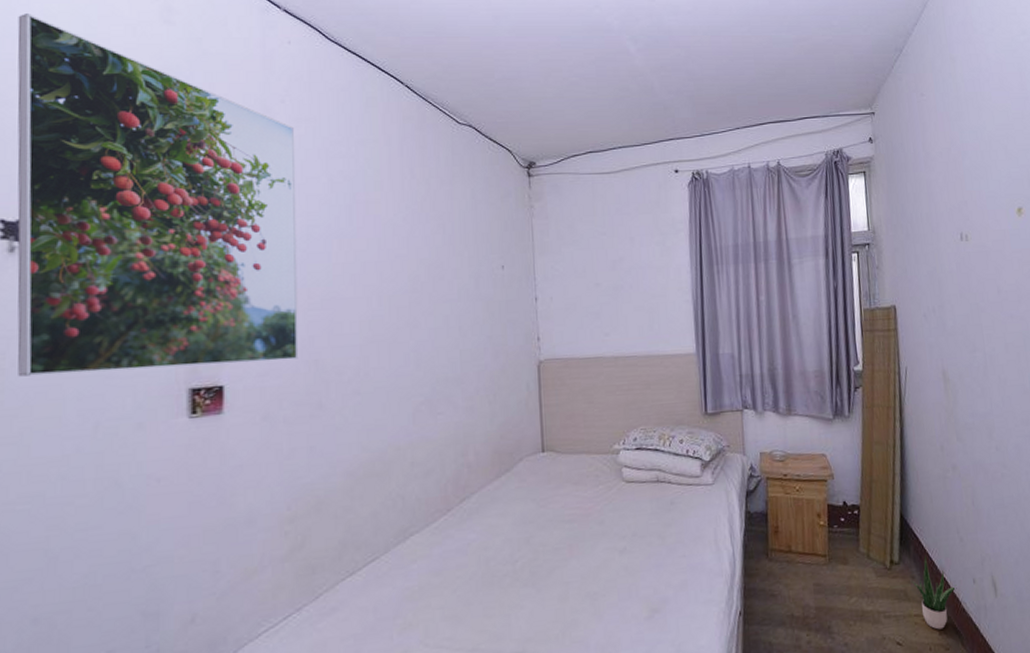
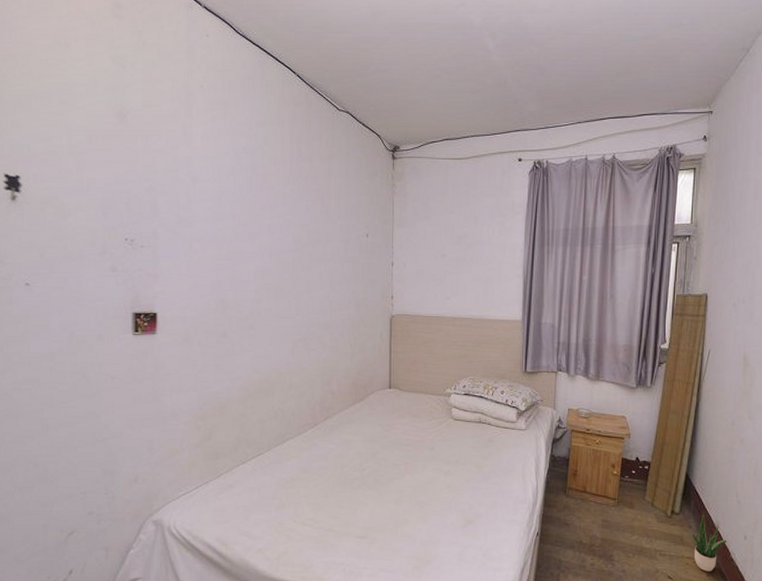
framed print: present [17,14,299,377] -> none [12,9,211,297]

